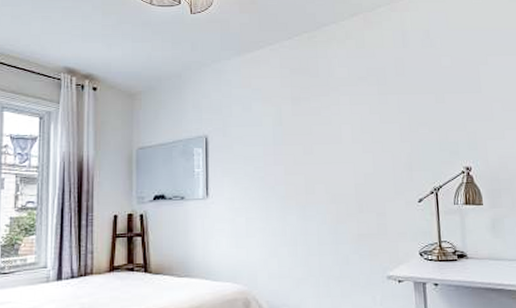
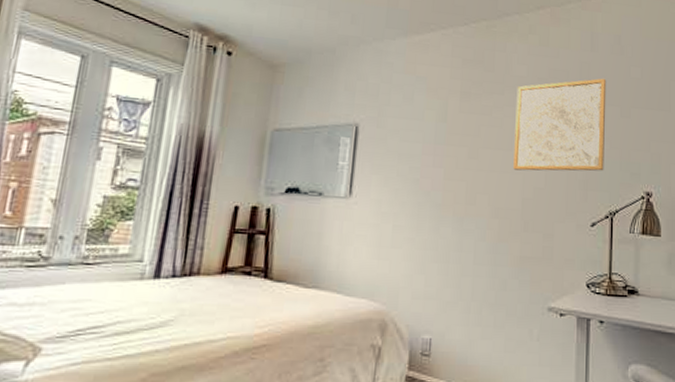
wall art: none [340,70,425,160] -> present [513,78,607,172]

